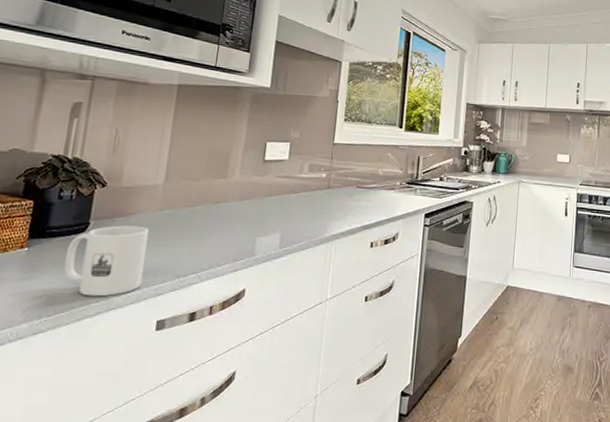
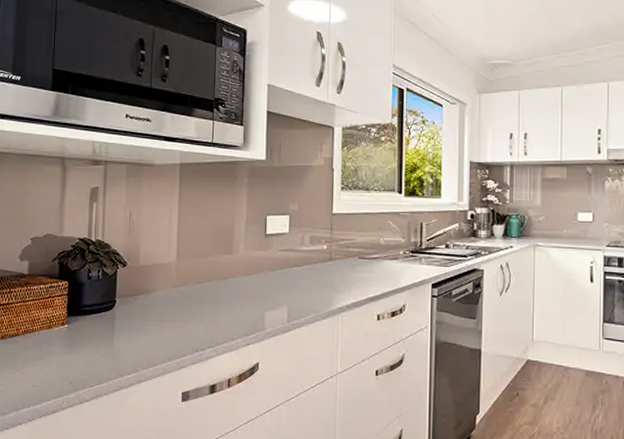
mug: present [64,225,149,297] -> none [99,302,167,370]

